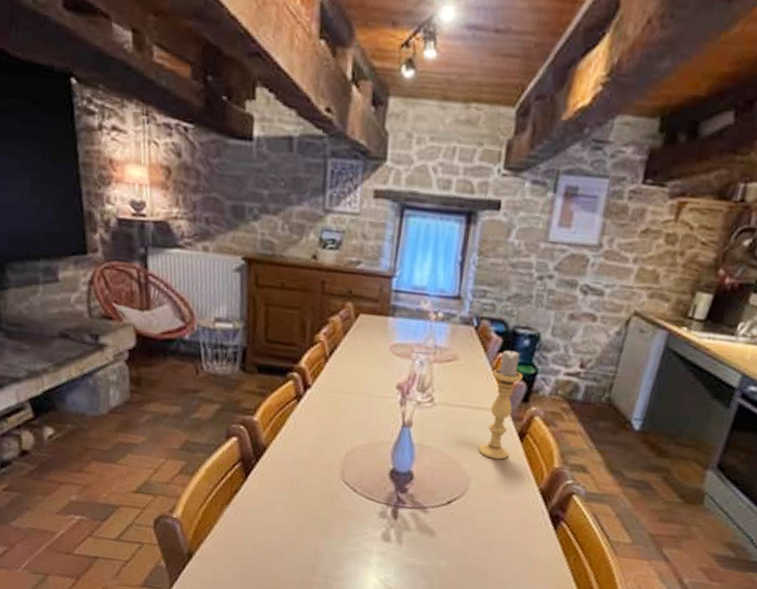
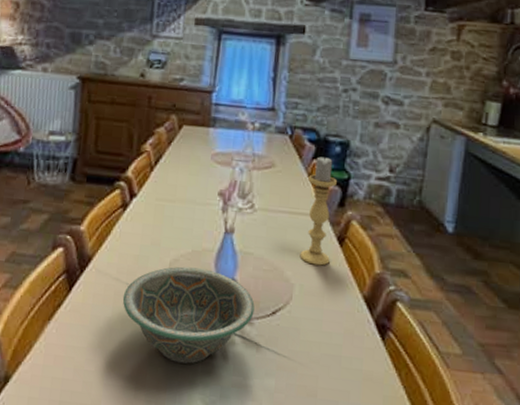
decorative bowl: none [298,457,430,546] -> present [122,266,255,364]

